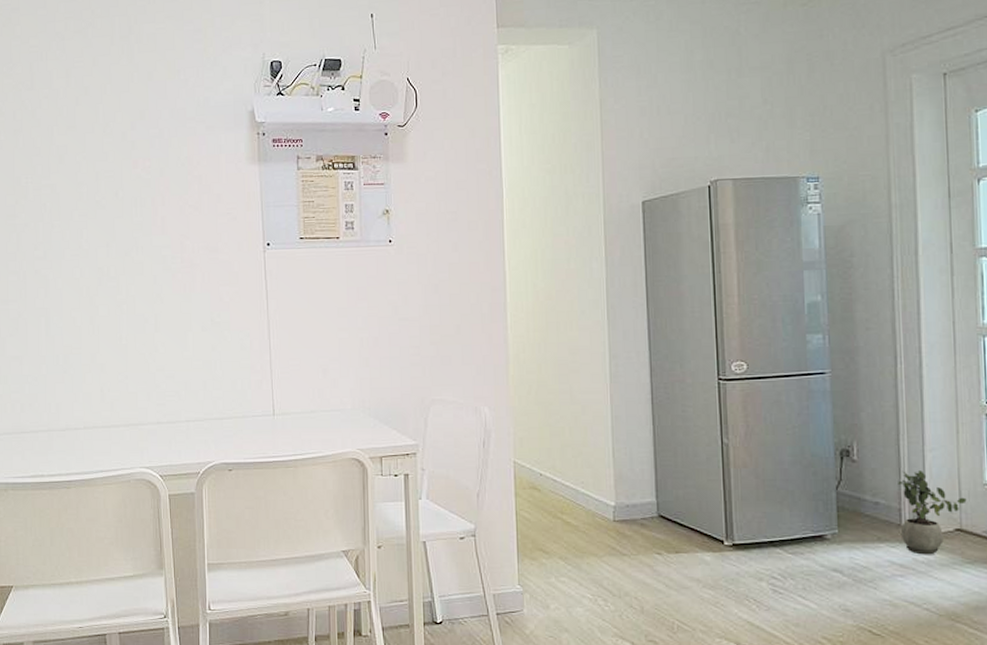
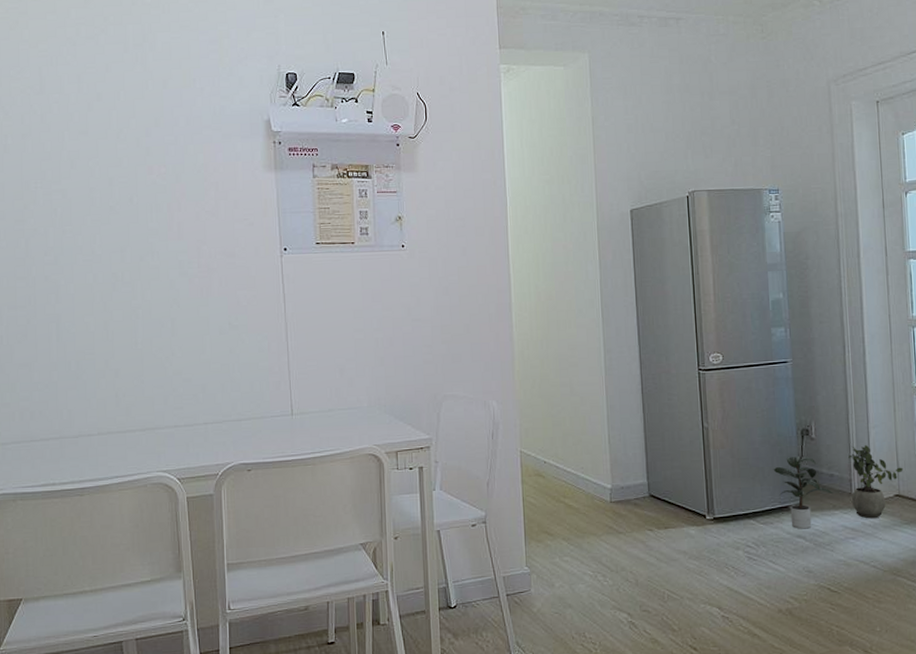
potted plant: none [805,480,878,562] -> present [773,457,833,529]

